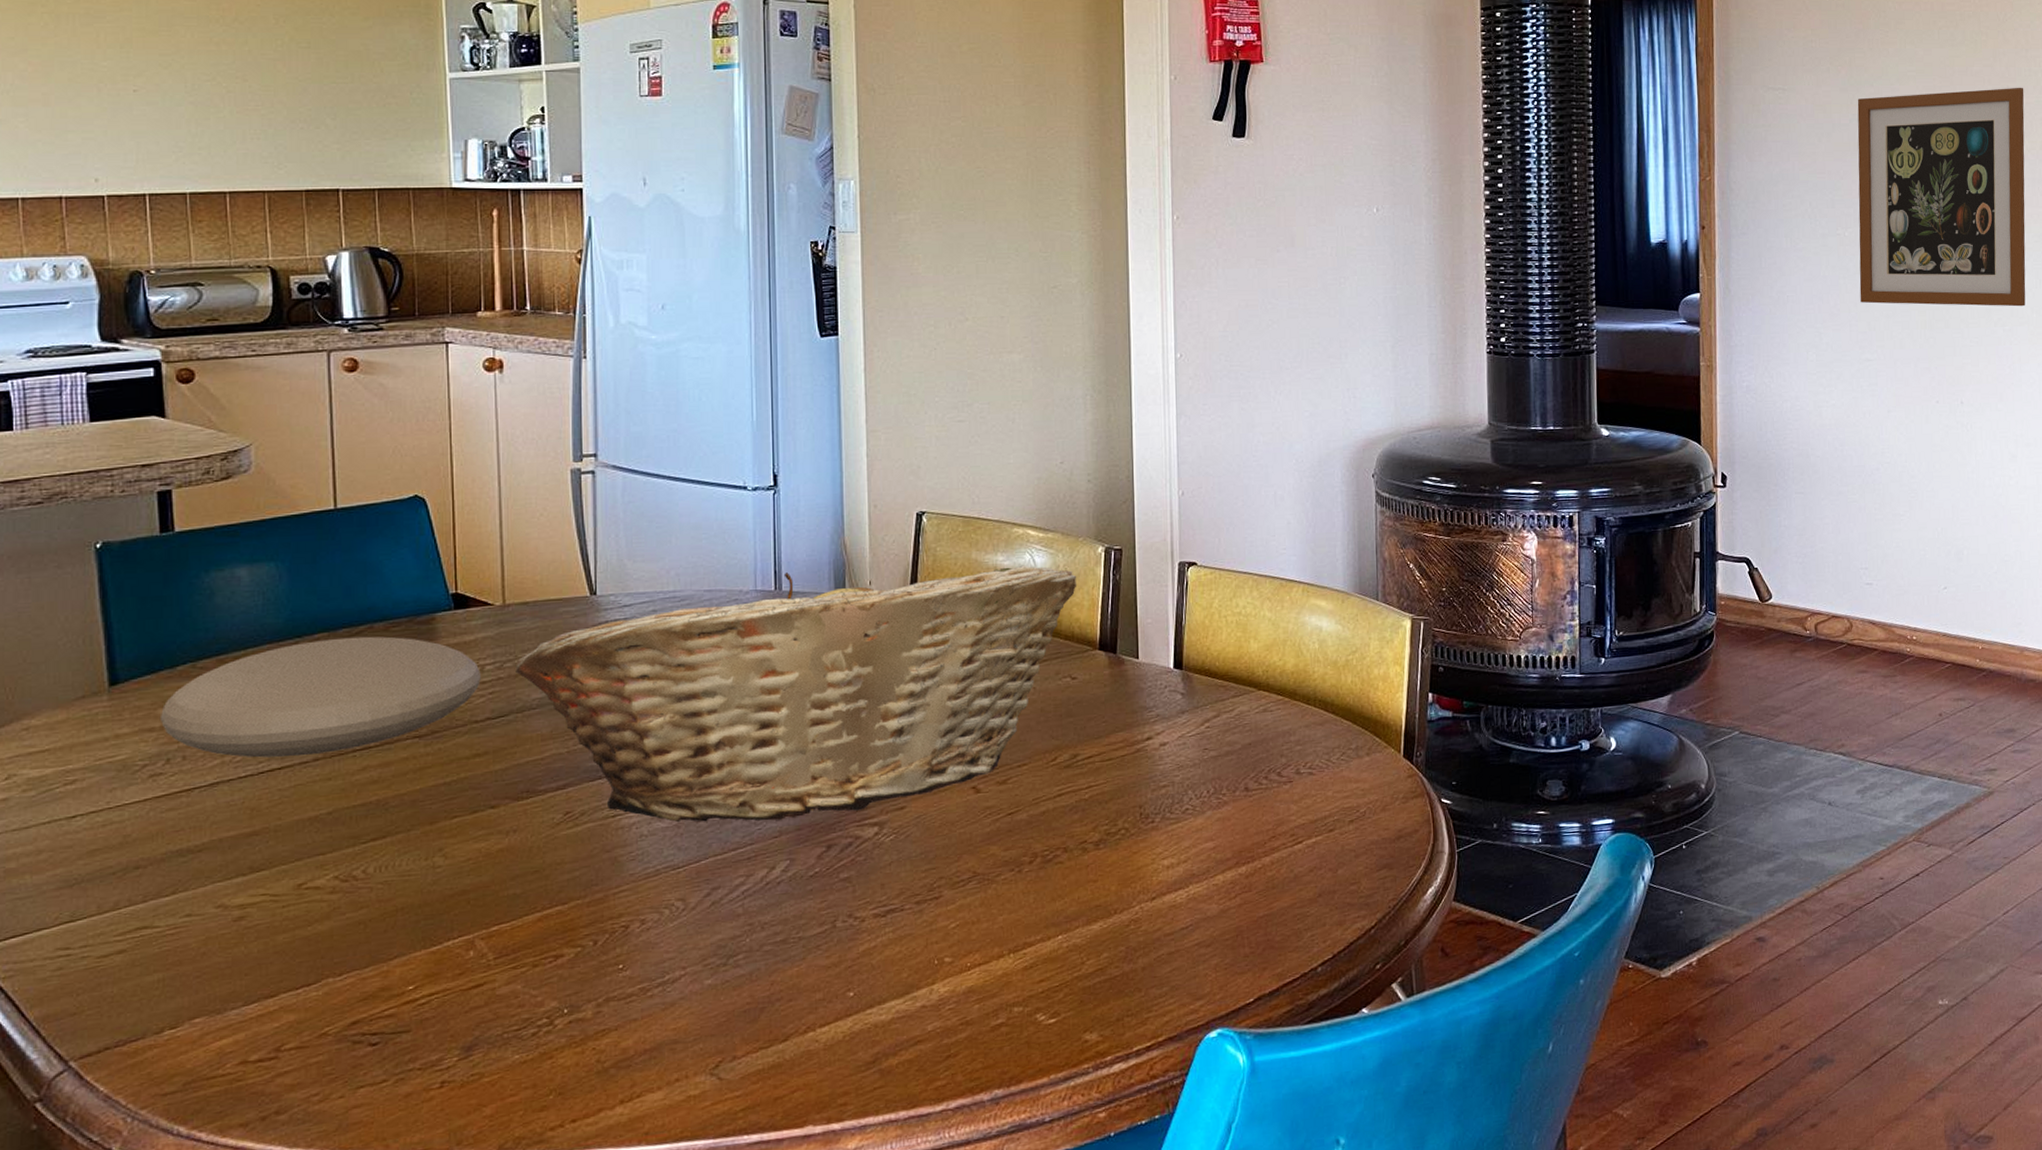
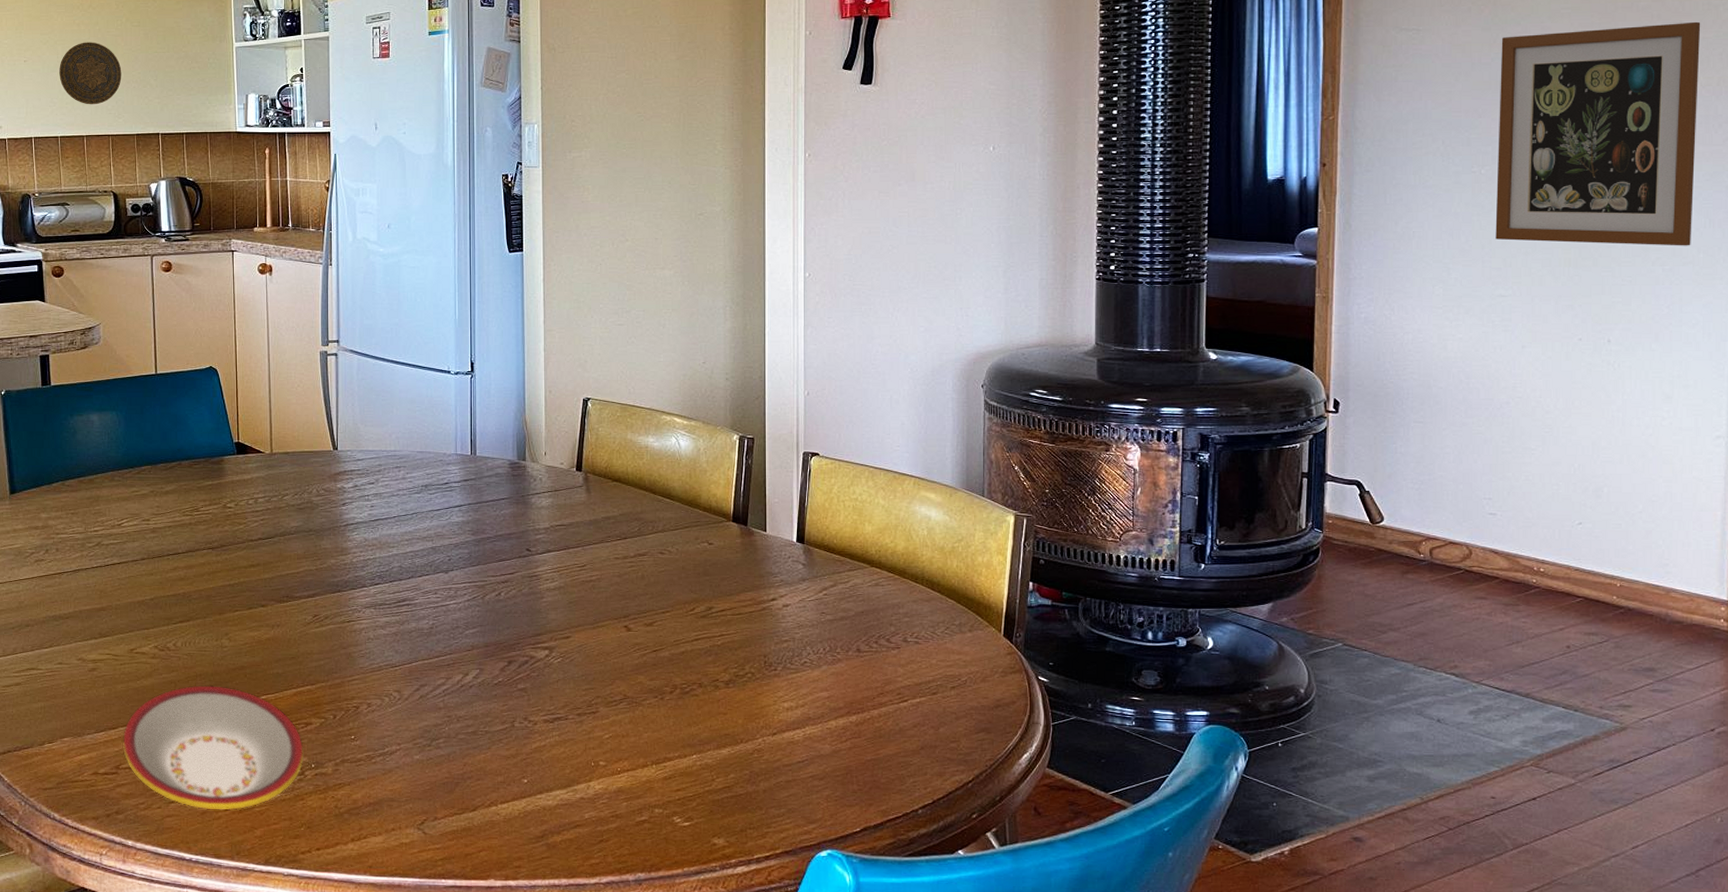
plate: present [159,636,481,758] -> none [41,470,255,556]
decorative plate: none [188,67,283,151] -> present [59,42,122,105]
plate: none [287,920,553,1090] -> present [123,685,304,810]
fruit basket: present [515,565,1077,822] -> none [279,441,715,637]

